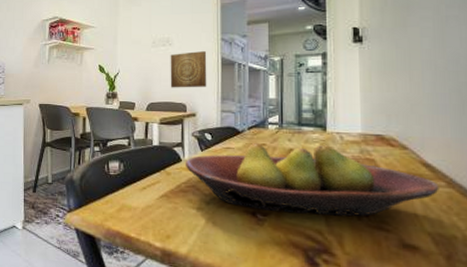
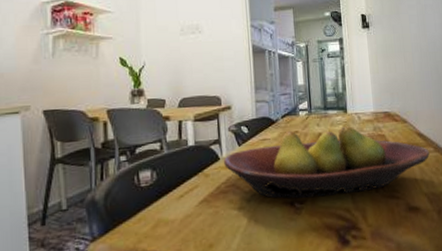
wall art: present [170,51,207,88] -> none [200,39,240,80]

